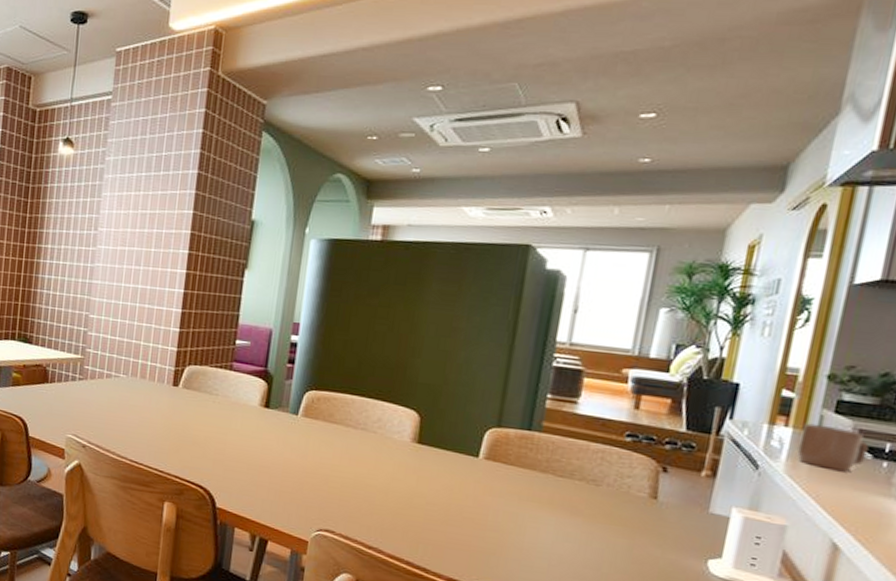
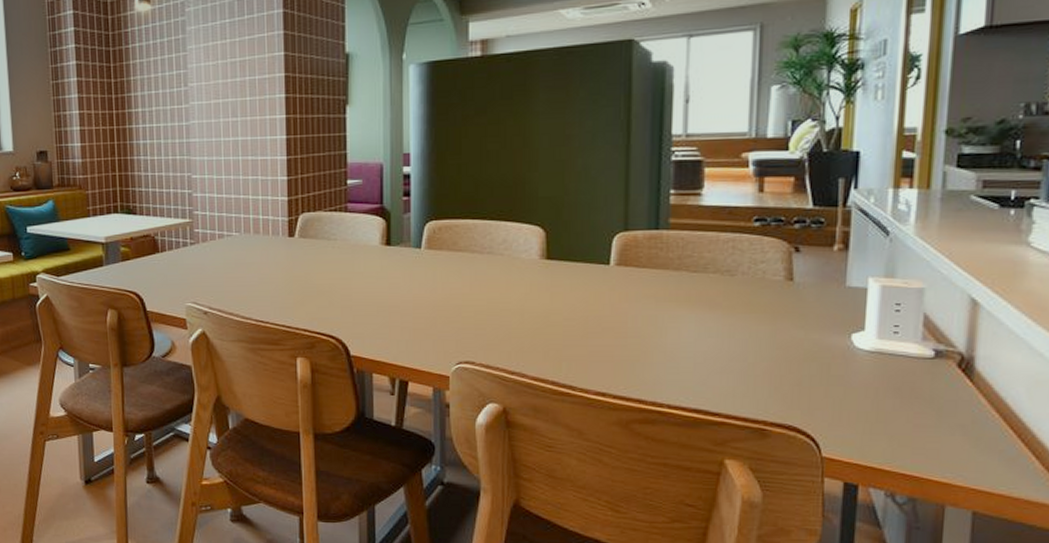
mug: present [796,423,869,472] -> none [924,181,994,226]

